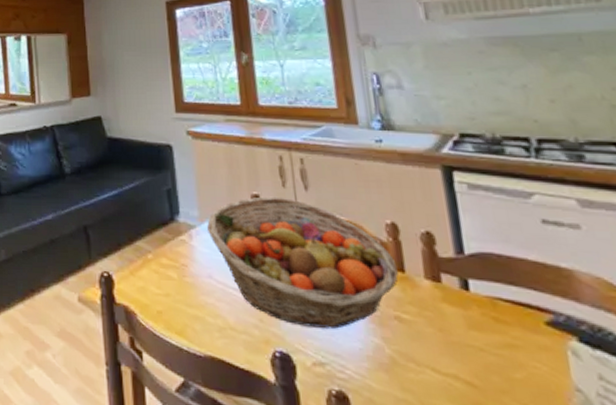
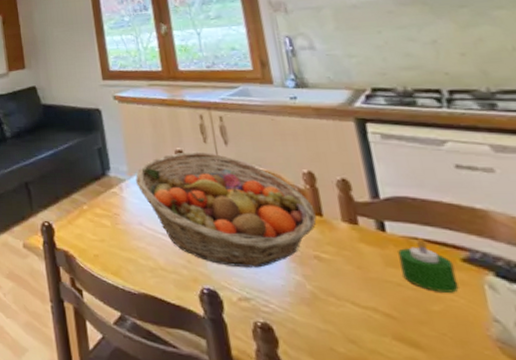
candle: none [481,299,542,359] -> present [398,238,459,293]

